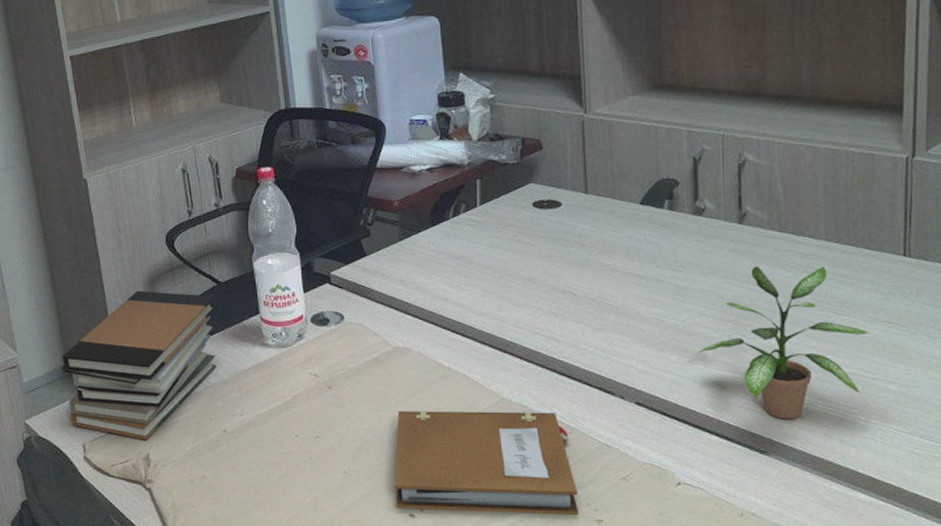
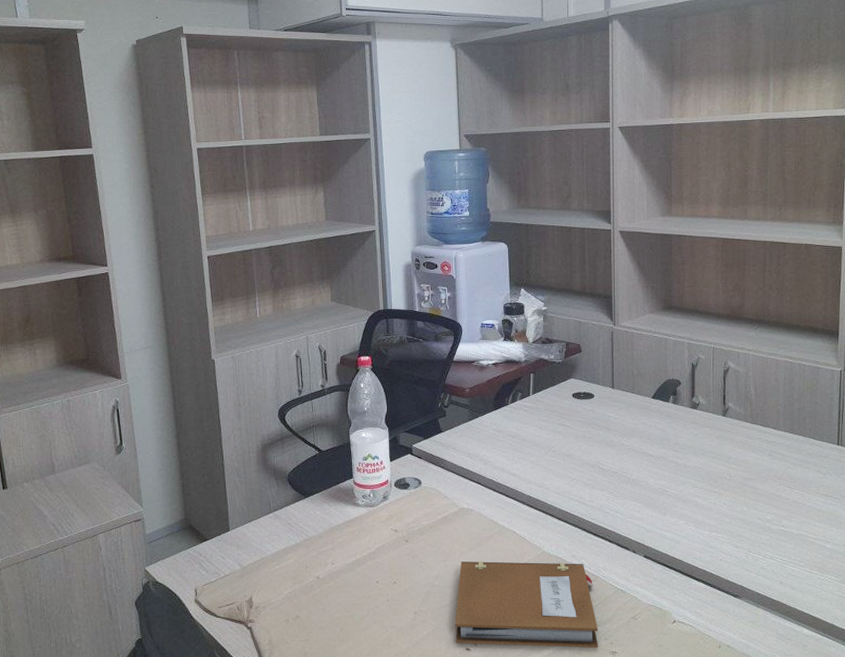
book stack: present [61,290,217,441] -> none [181,456,317,585]
potted plant: present [699,266,869,419] -> none [692,449,813,570]

